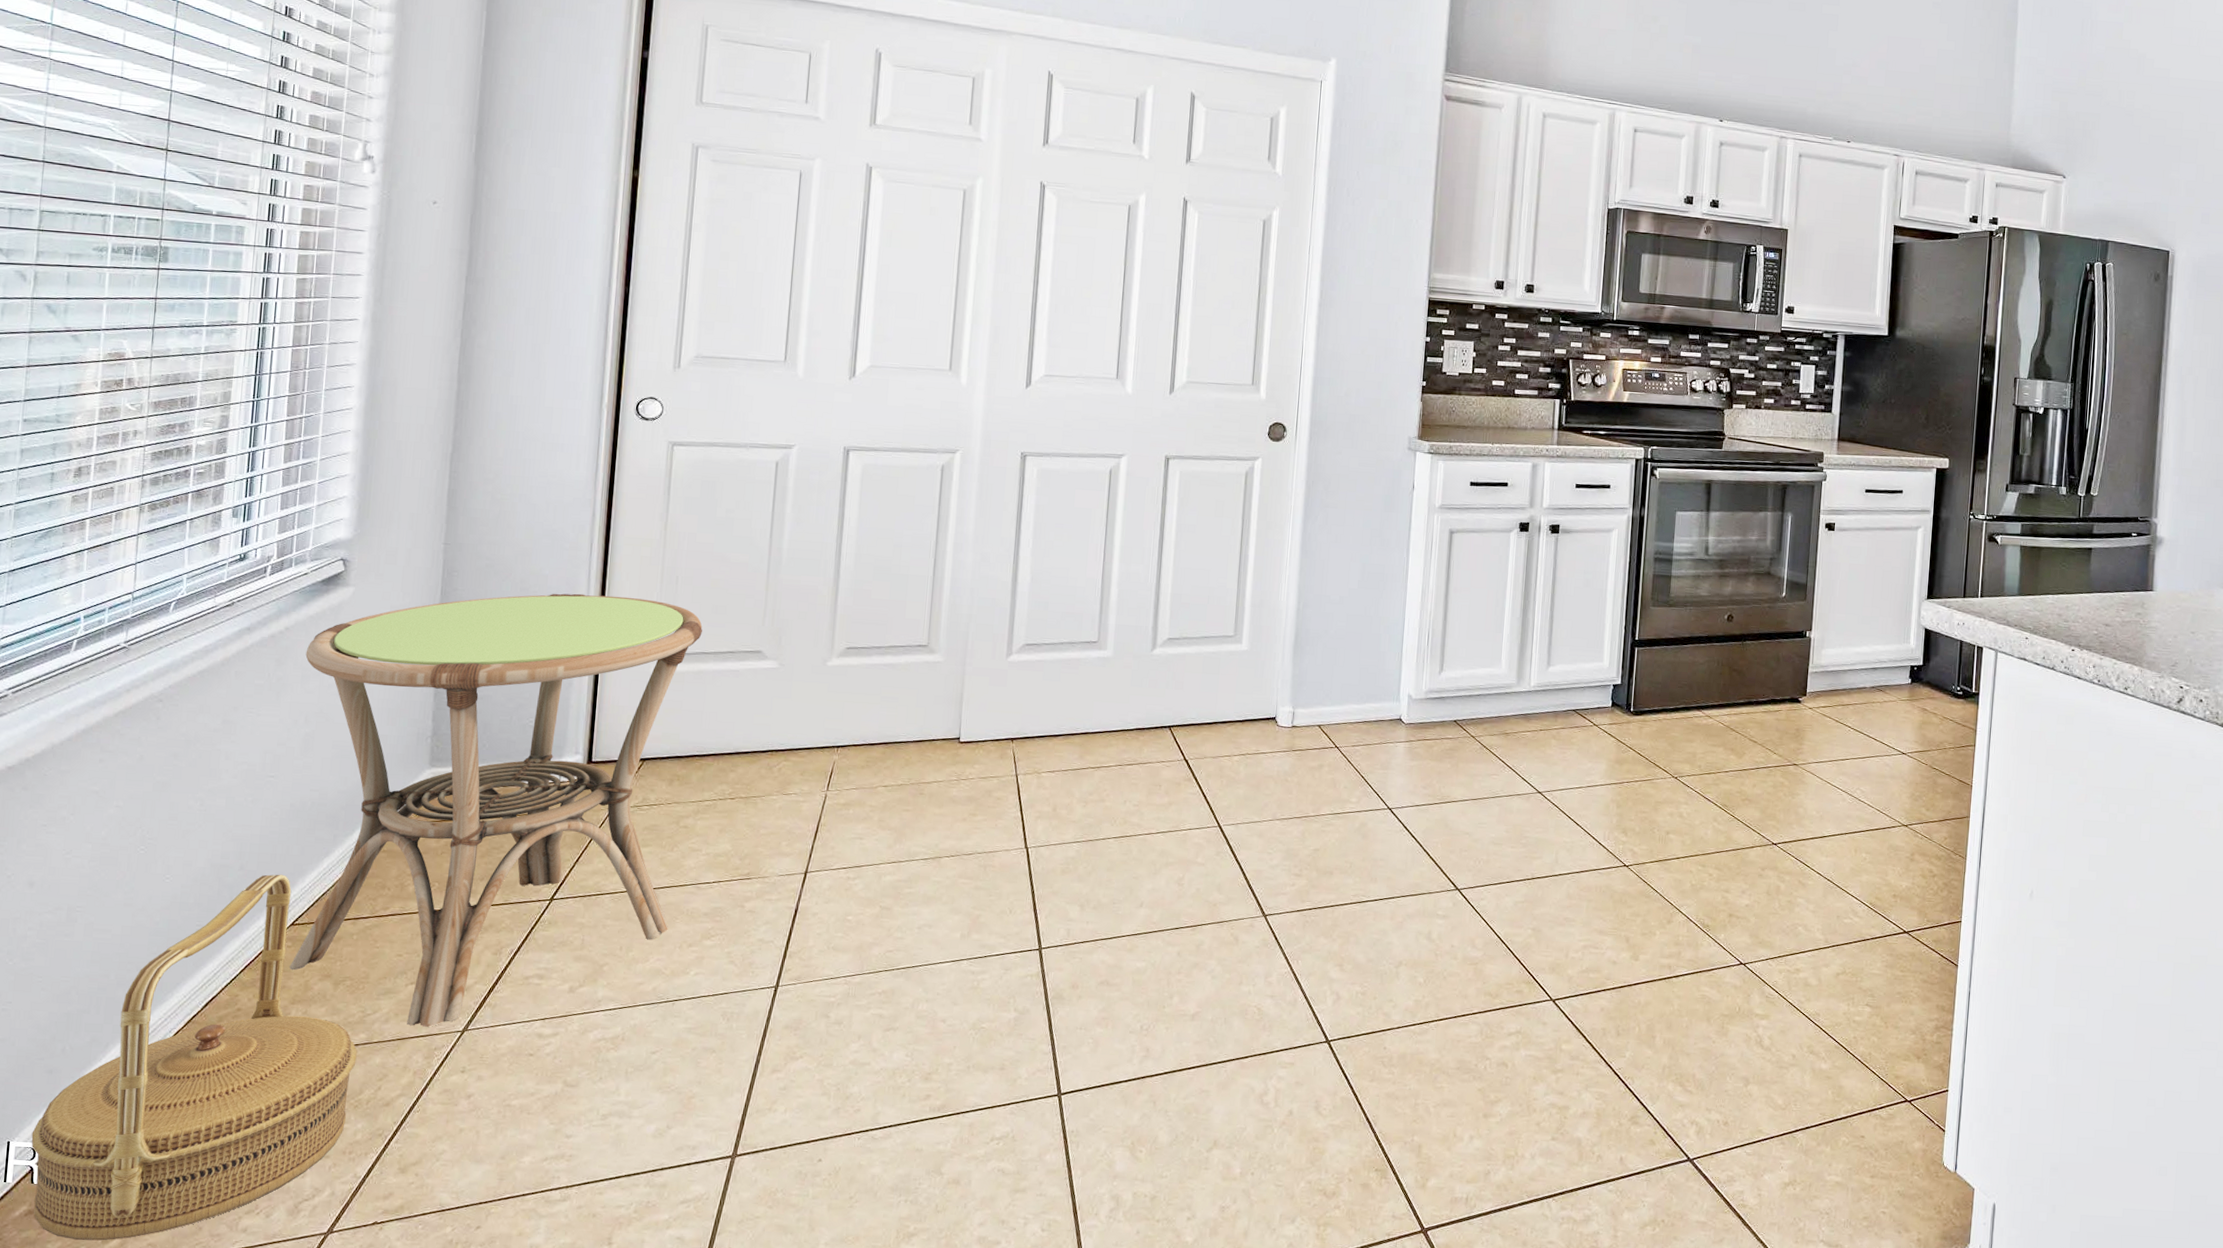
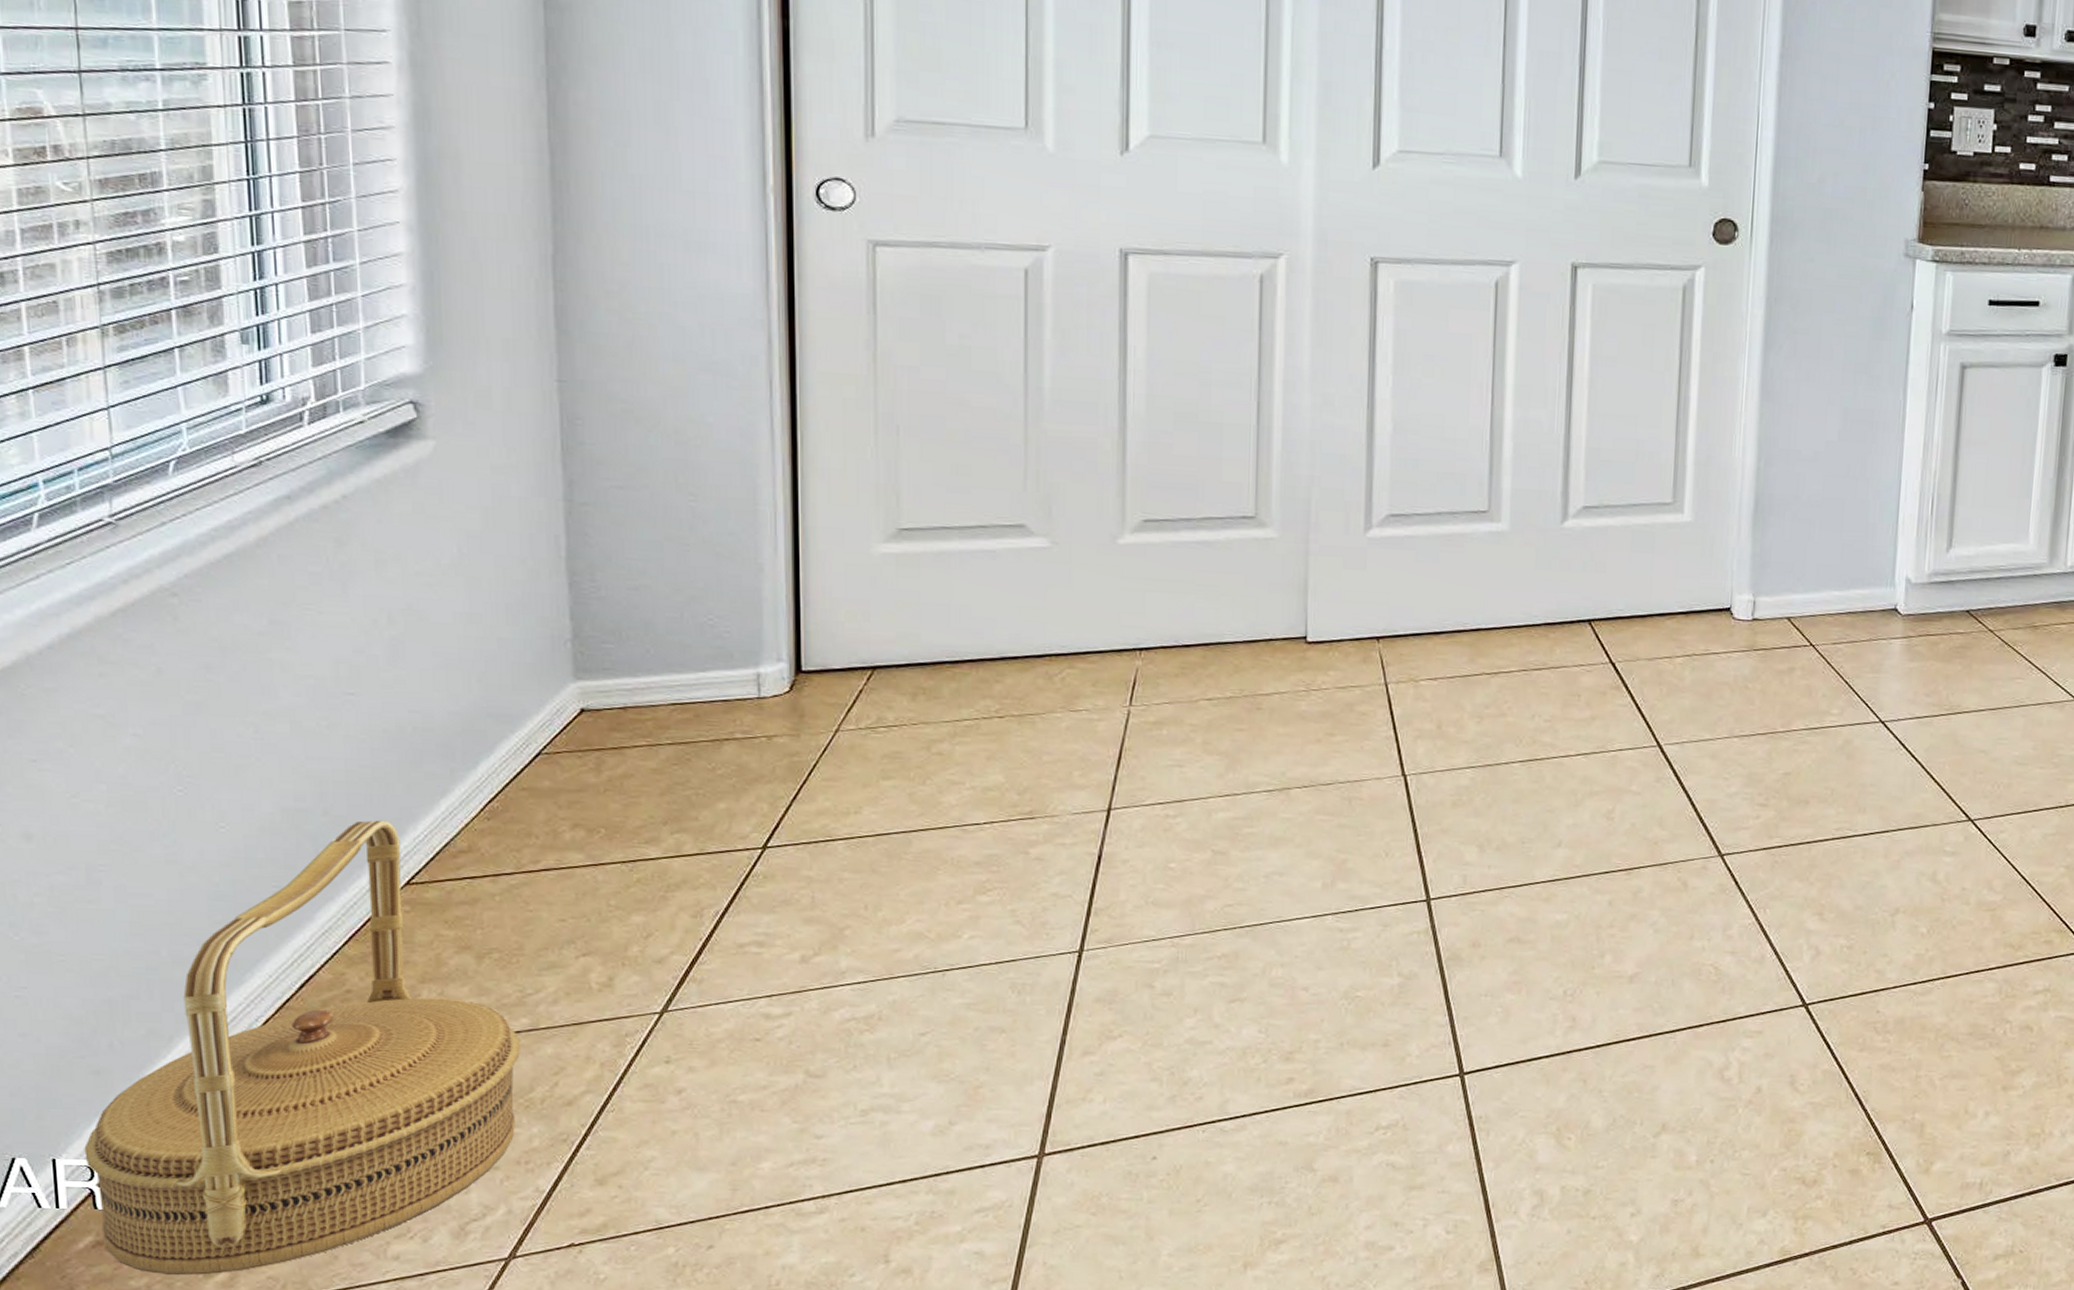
side table: present [289,593,703,1027] -> none [376,448,939,1008]

